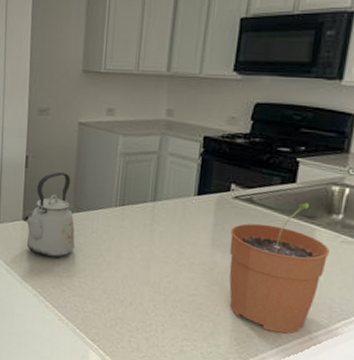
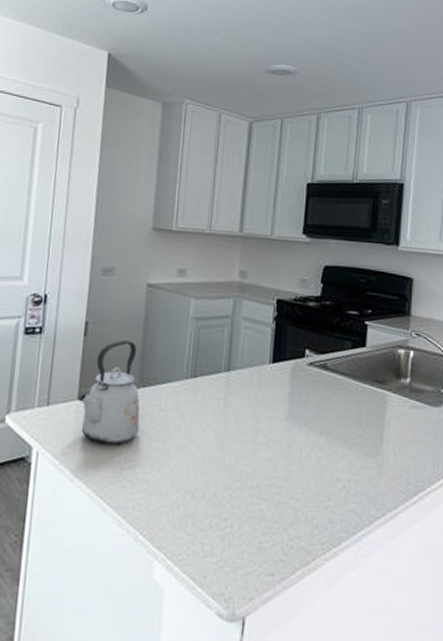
plant pot: present [229,203,330,334] -> none [306,367,401,514]

